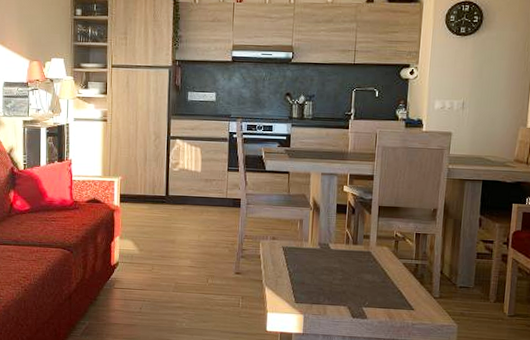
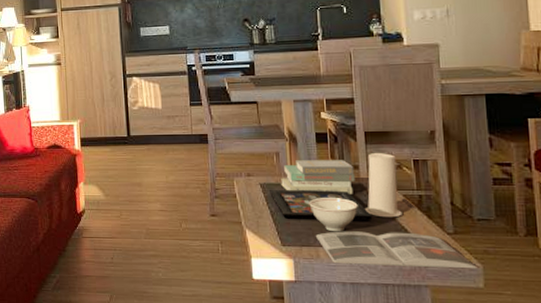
decorative tray: none [290,252,375,284] -> present [270,189,373,220]
books: none [301,228,366,260] -> present [281,160,355,194]
bowl: none [323,261,365,293] -> present [309,197,358,232]
magazine: none [325,292,453,328] -> present [315,231,477,269]
candle: none [369,224,402,282] -> present [364,152,402,218]

